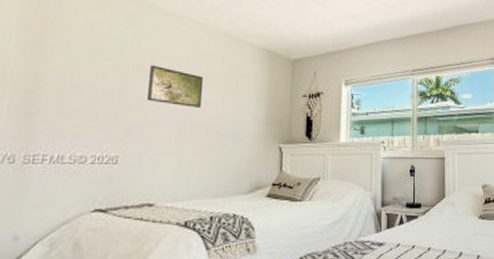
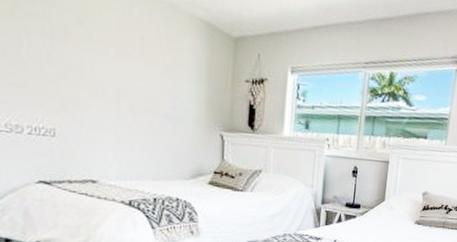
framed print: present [148,64,204,108] -> none [78,28,138,84]

